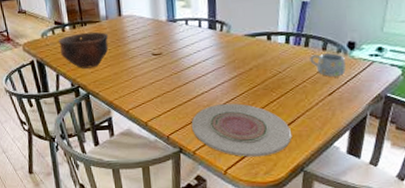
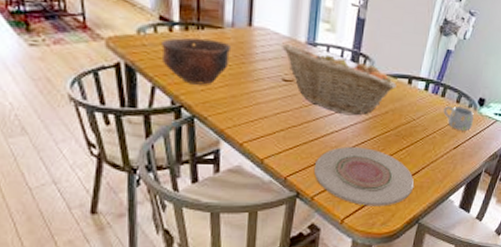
fruit basket: none [147,22,256,77] -> present [282,43,397,116]

